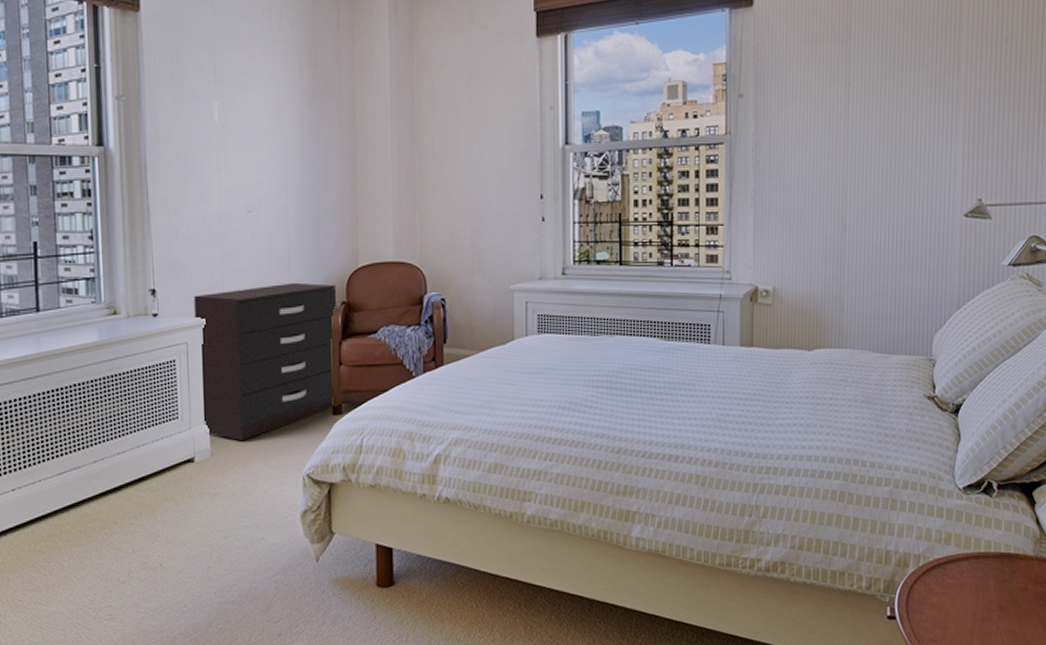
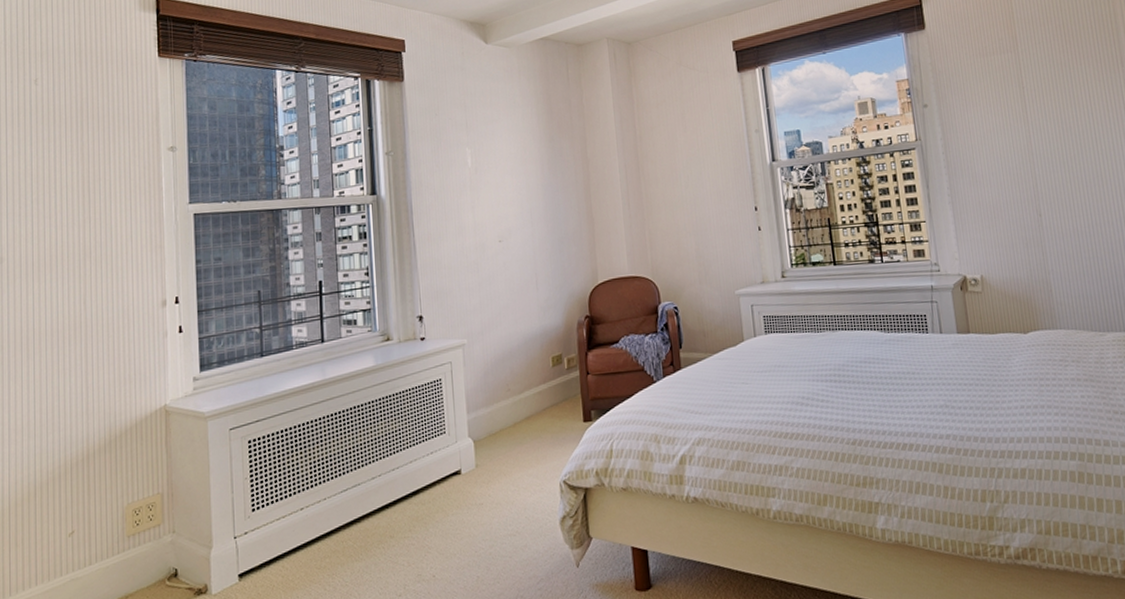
dresser: present [194,282,337,440] -> none [456,301,585,451]

